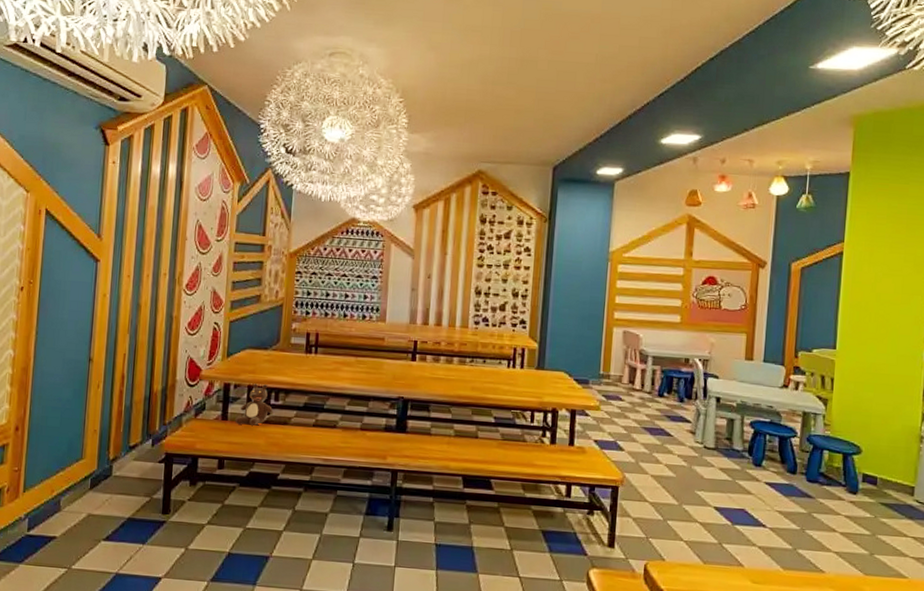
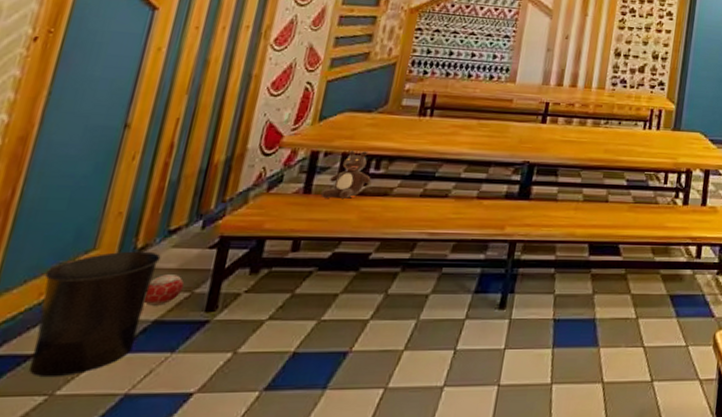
waste bin: none [53,461,127,555] -> present [29,251,161,376]
toy ball: none [119,482,145,507] -> present [143,274,185,306]

